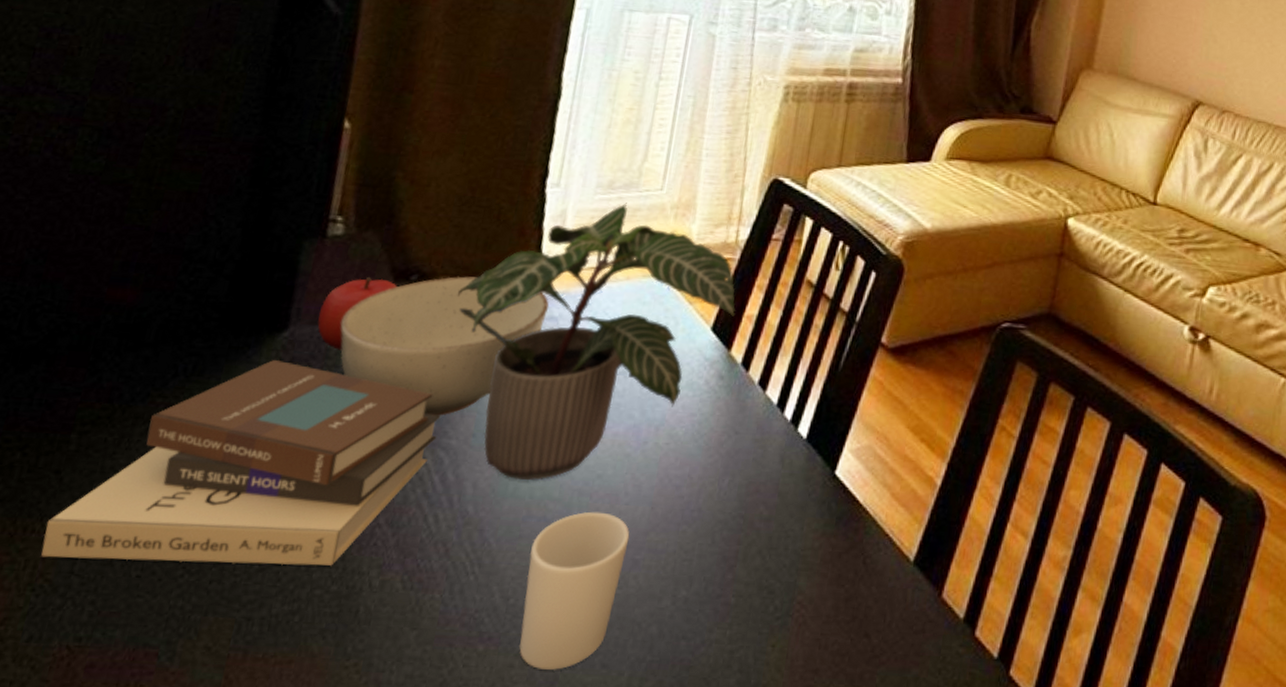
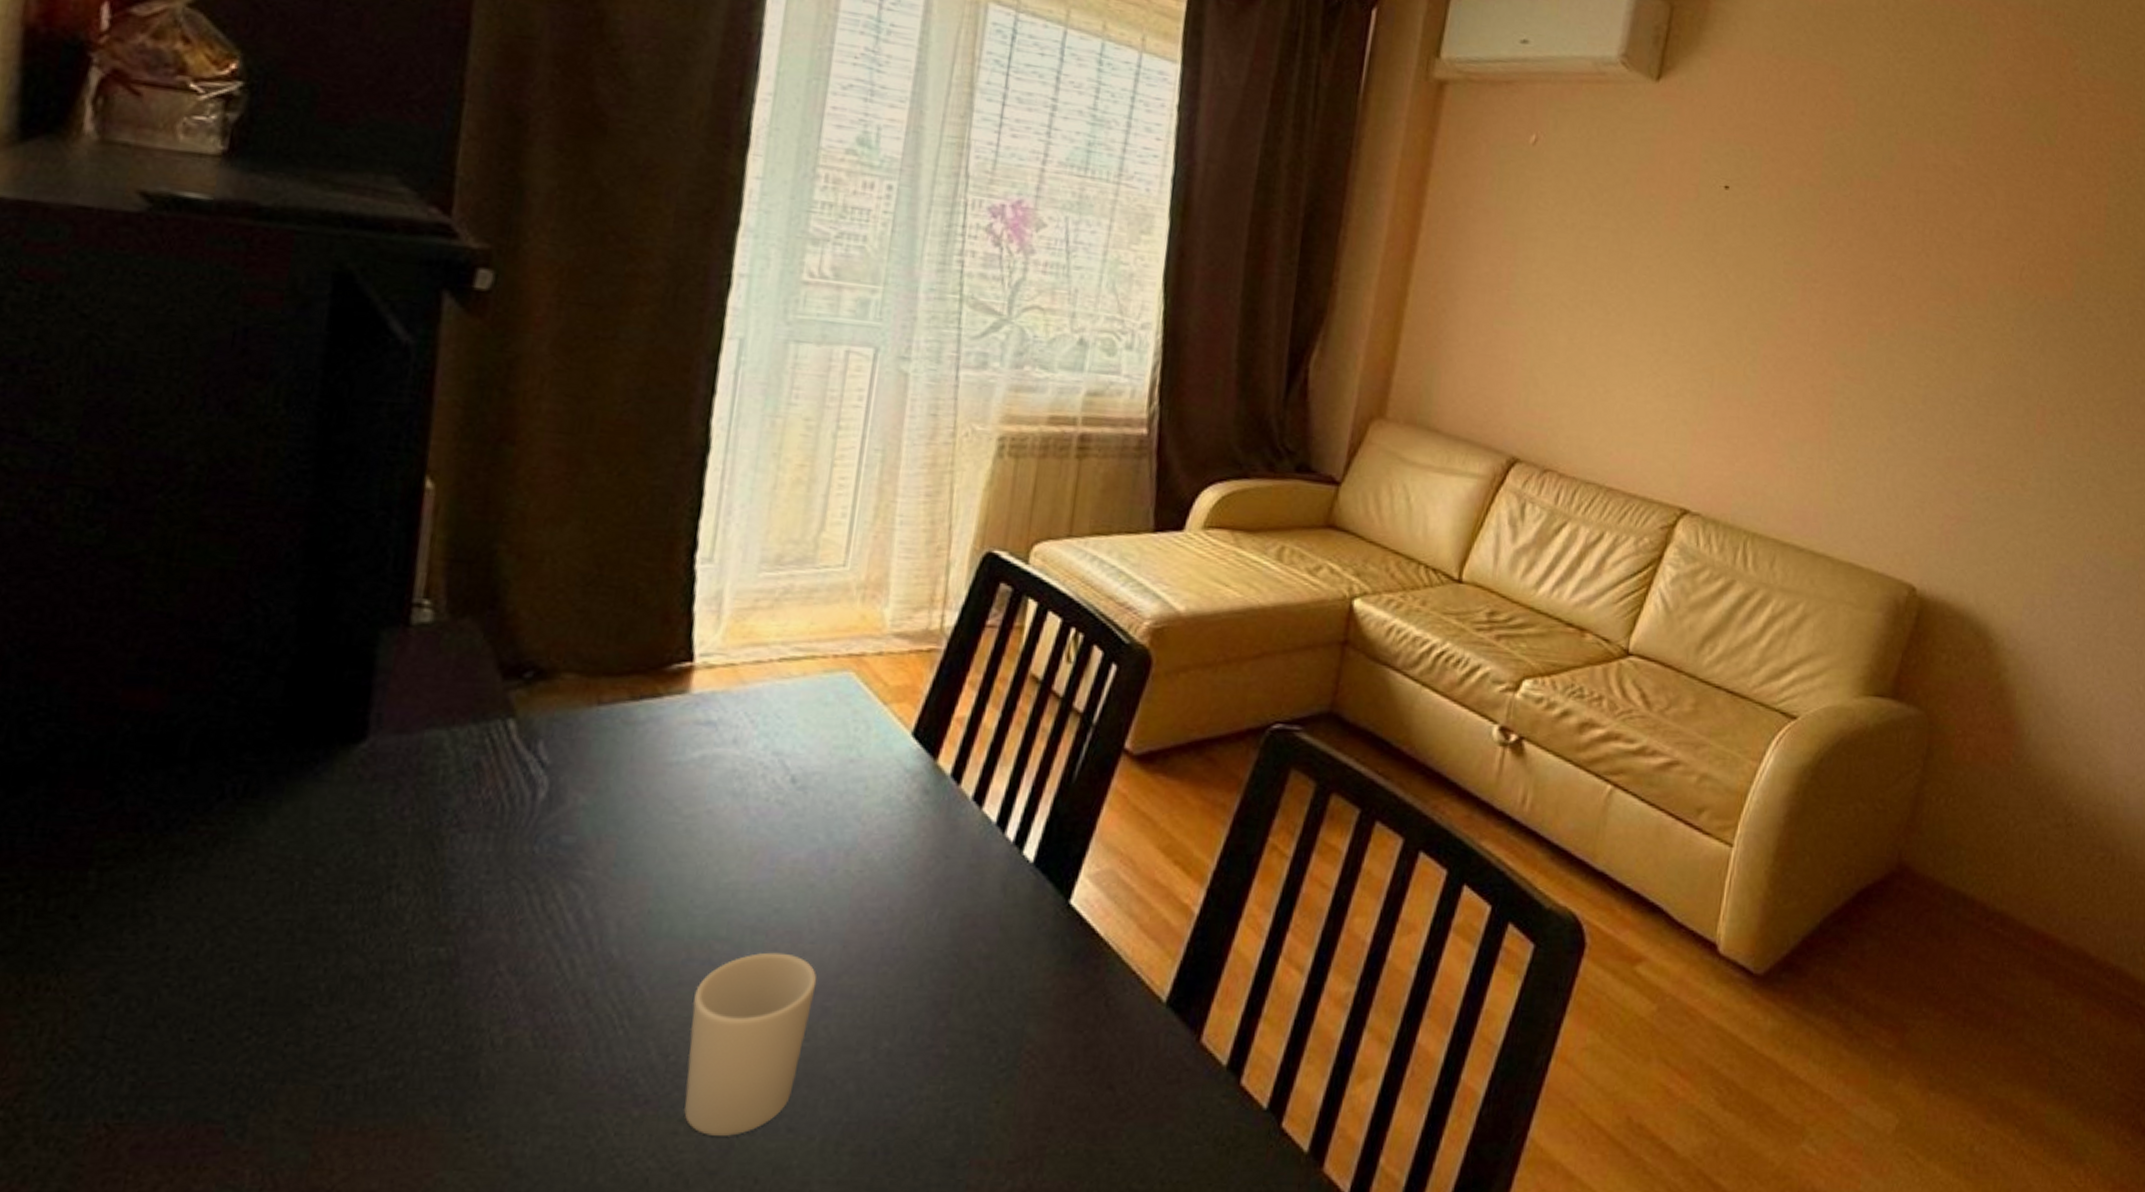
books: present [41,360,440,566] -> none [61,777,571,1023]
fruit: present [317,277,397,350] -> none [405,675,507,764]
bowl: present [340,276,550,416] -> none [435,672,706,843]
potted plant: present [458,202,736,480] -> none [587,581,943,917]

